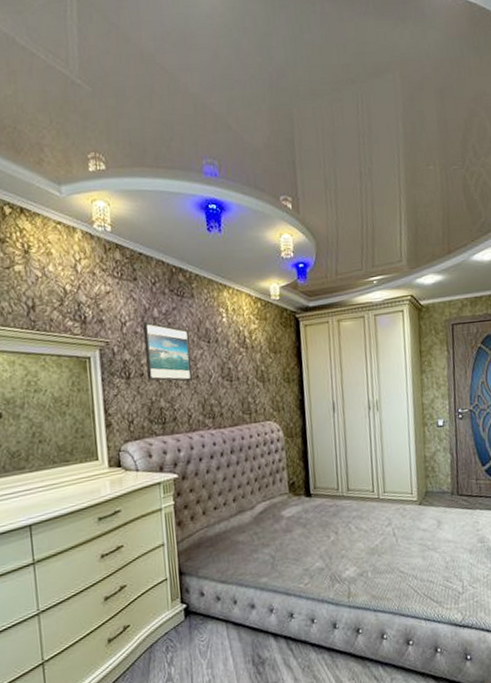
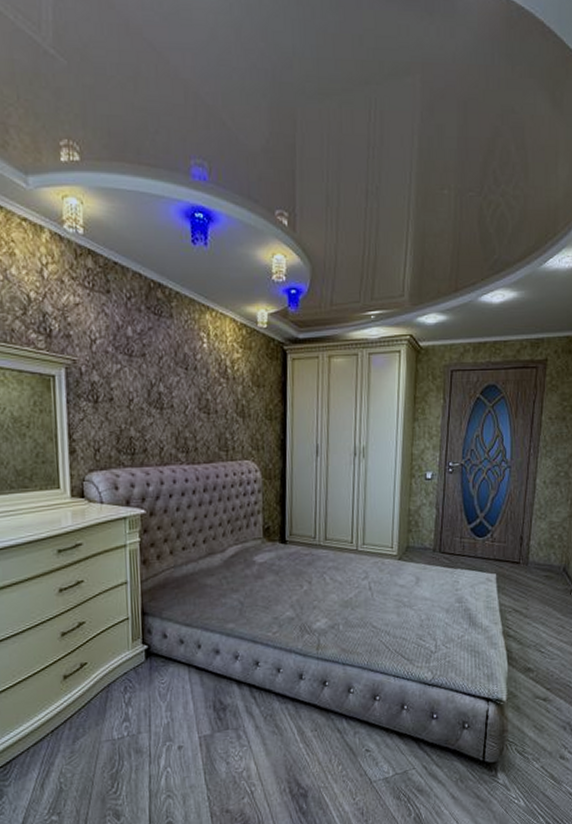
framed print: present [143,321,192,382] -> none [114,340,167,410]

